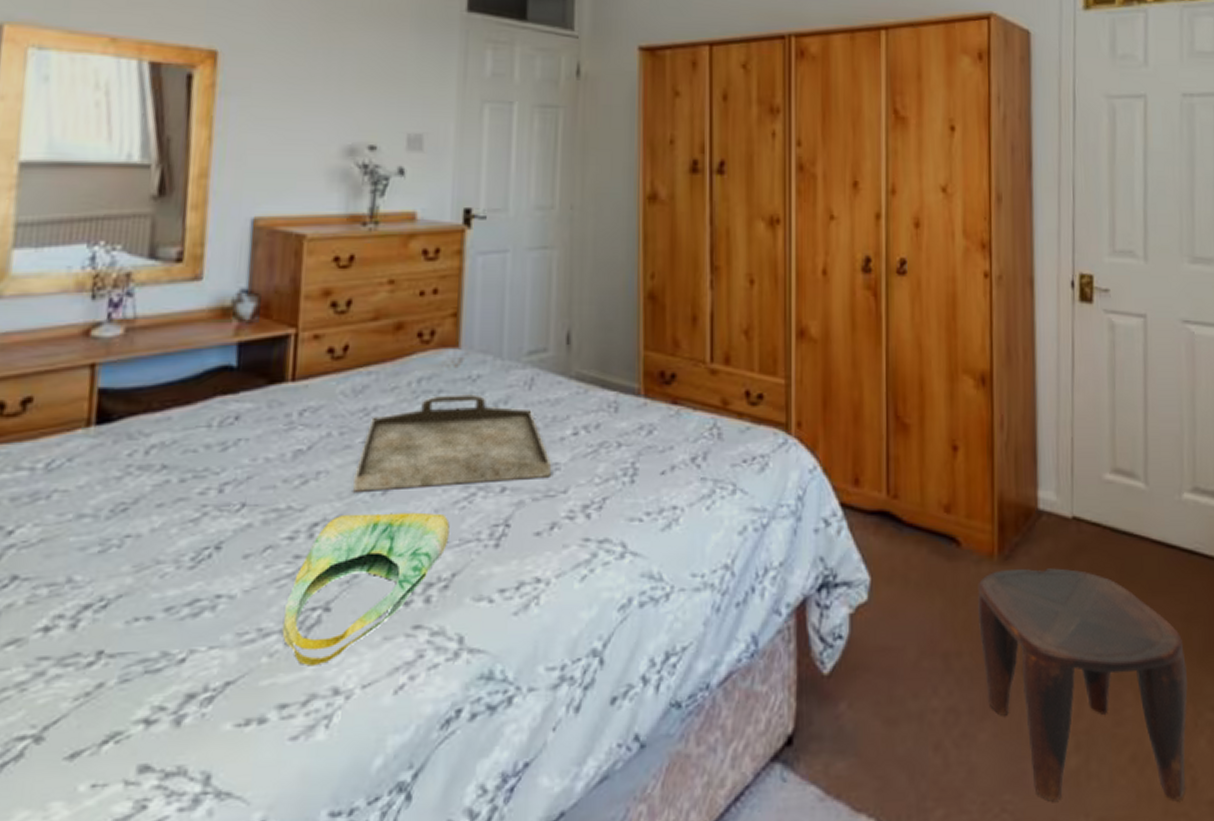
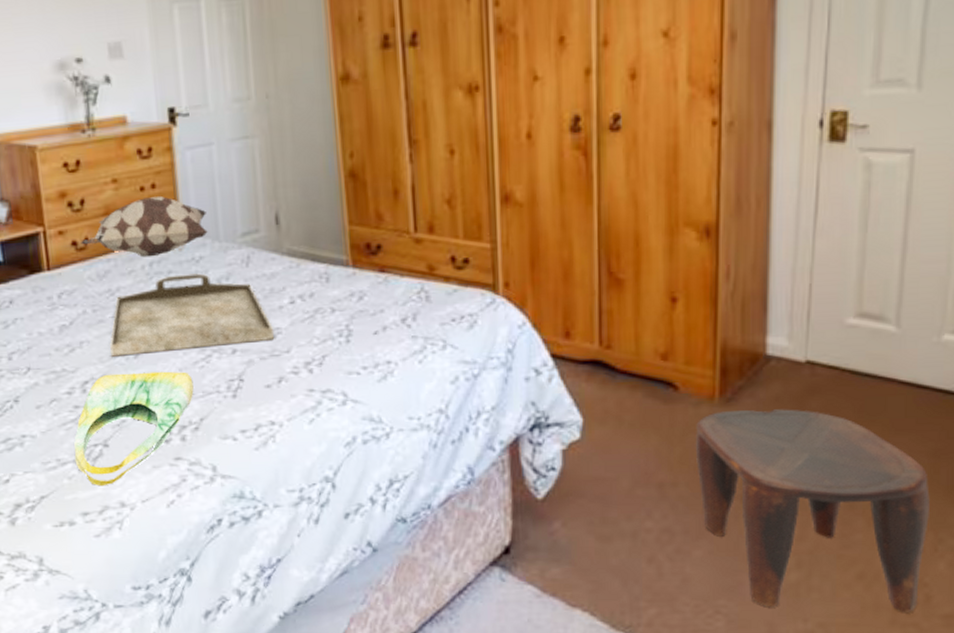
decorative pillow: none [339,304,491,372] -> present [81,196,208,258]

